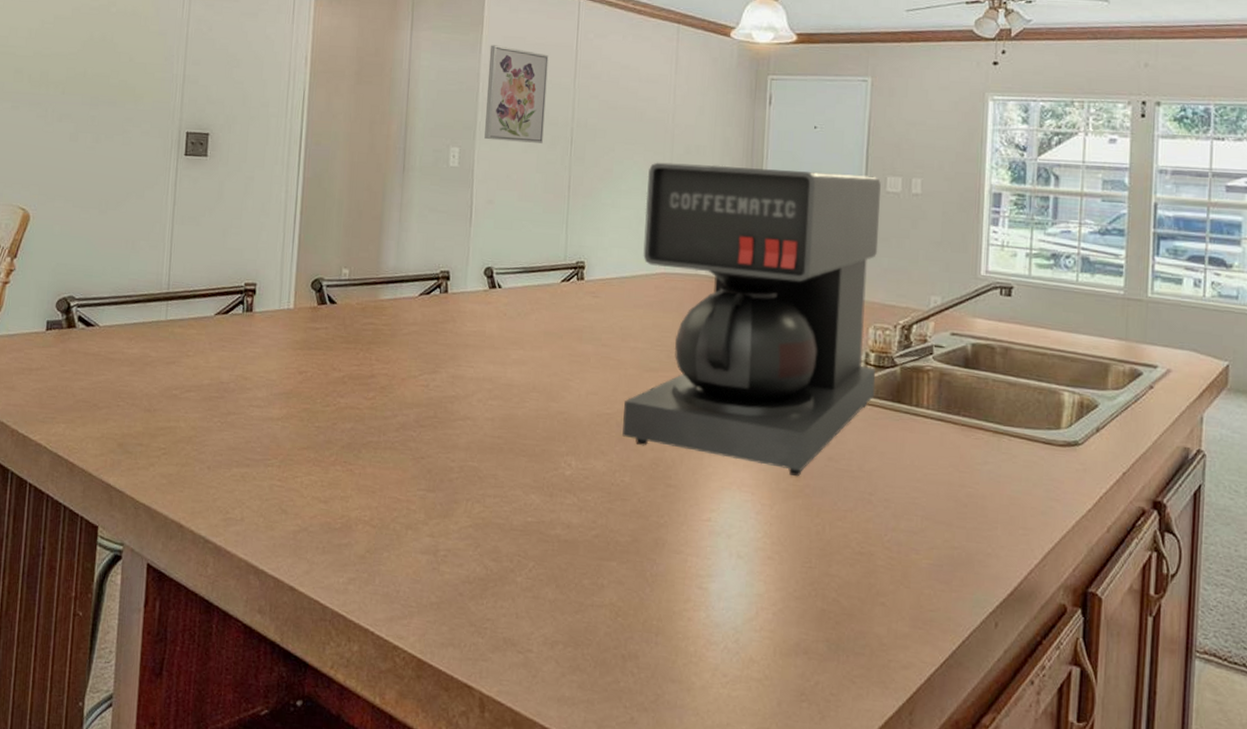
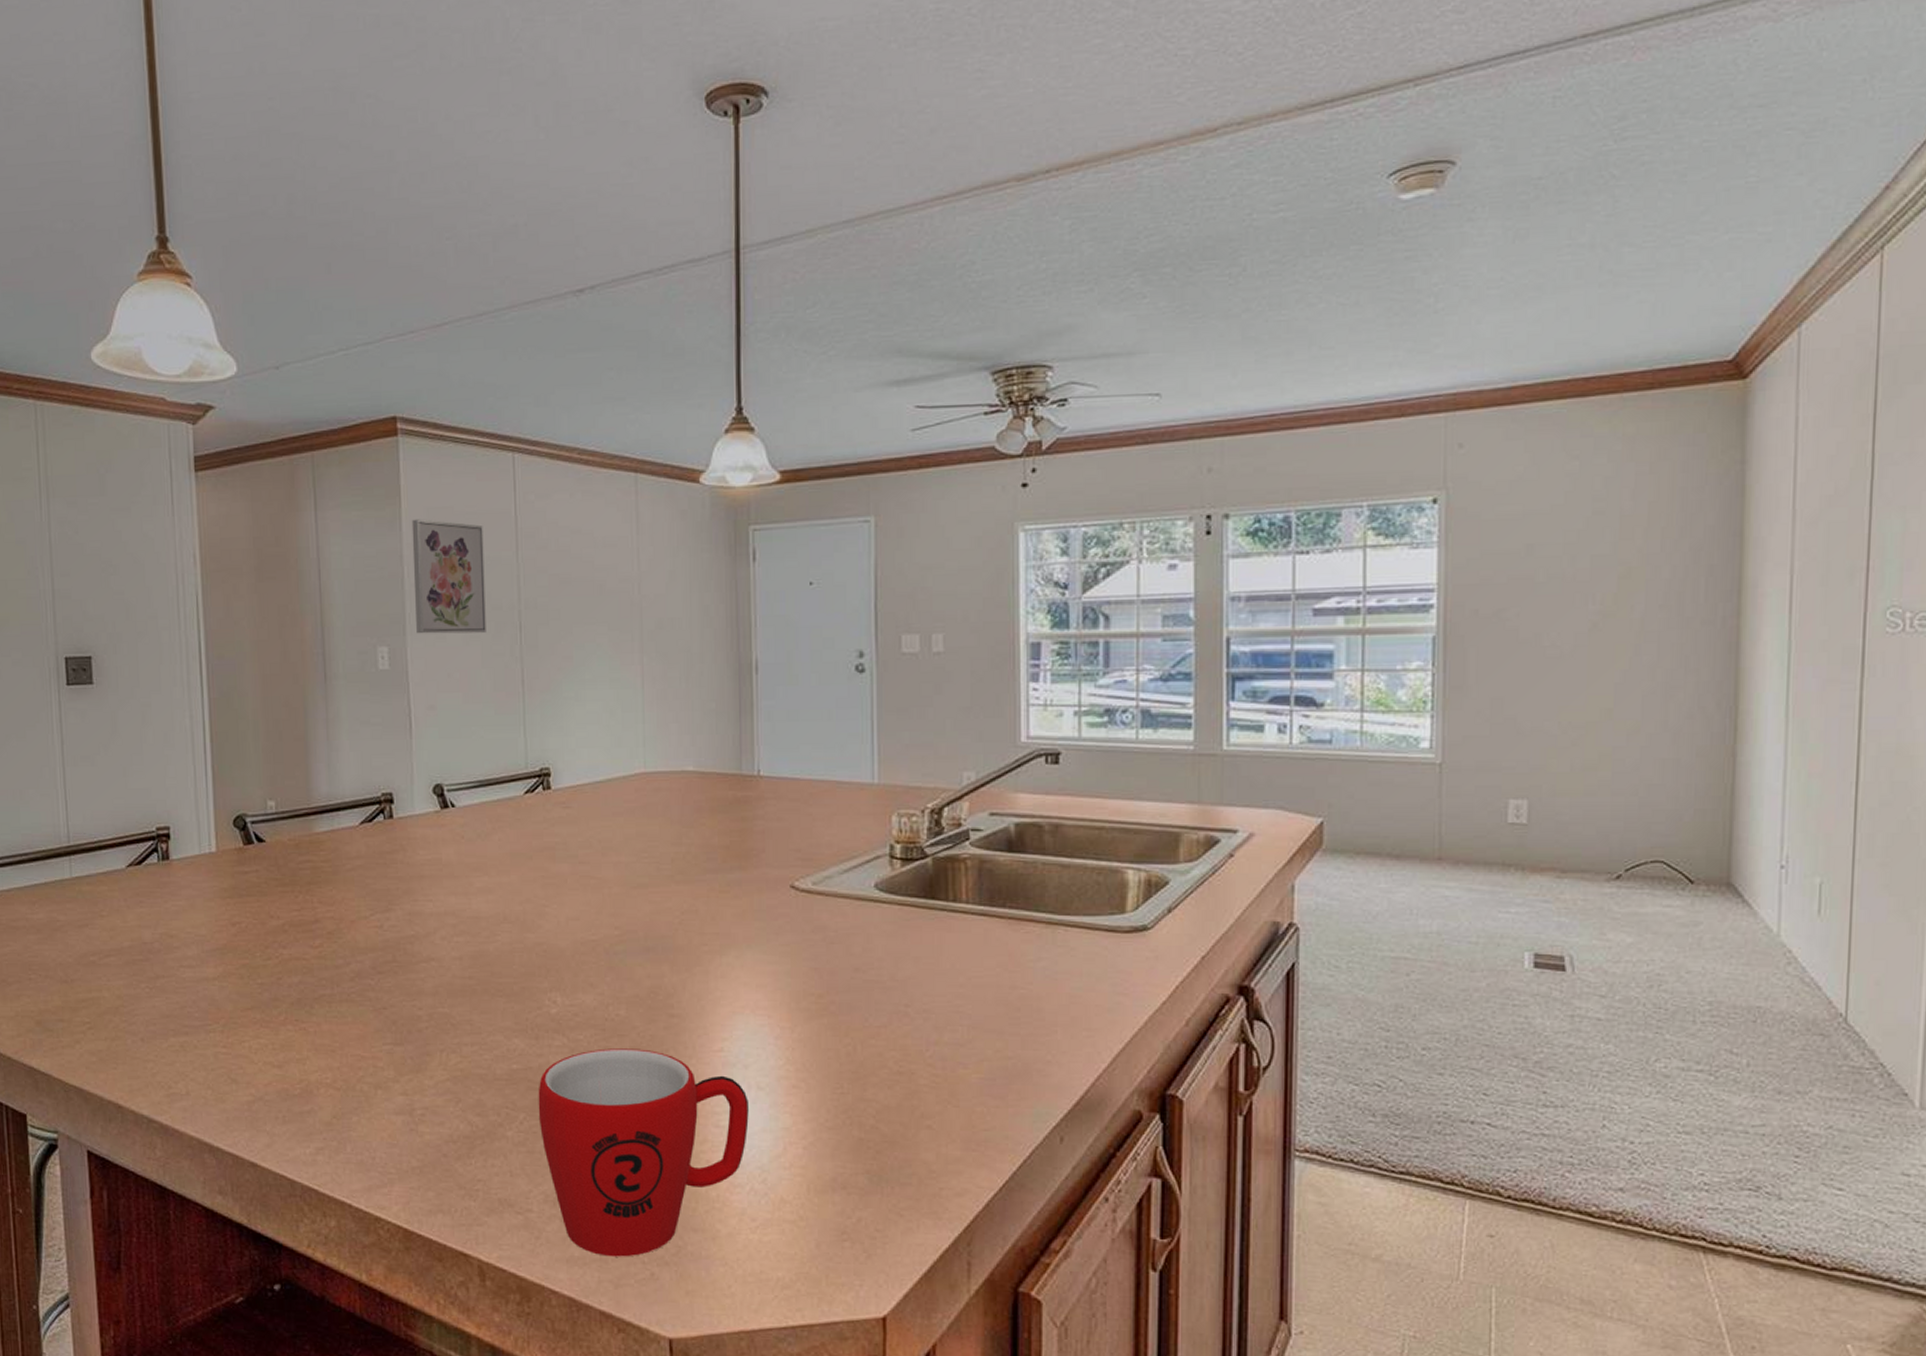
mug: none [545,510,729,701] -> present [538,1048,749,1257]
coffee maker: present [622,162,881,477] -> none [612,635,904,993]

